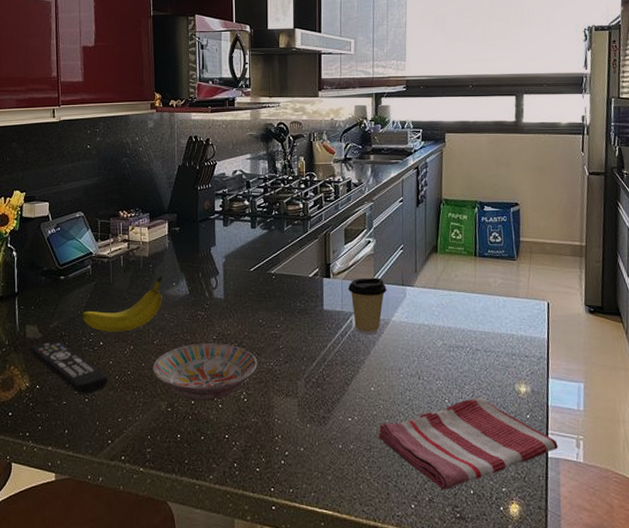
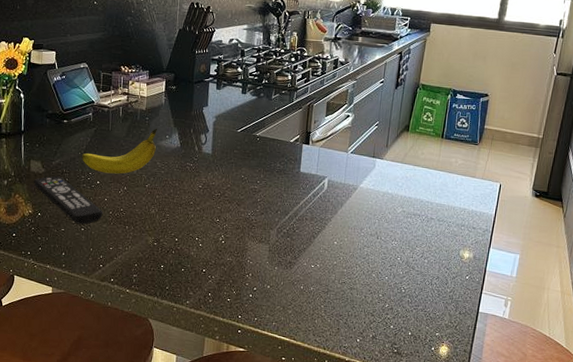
bowl: present [152,343,258,401] -> none [143,190,237,240]
coffee cup: present [347,277,387,335] -> none [323,147,359,198]
dish towel: present [378,397,558,490] -> none [335,258,489,330]

